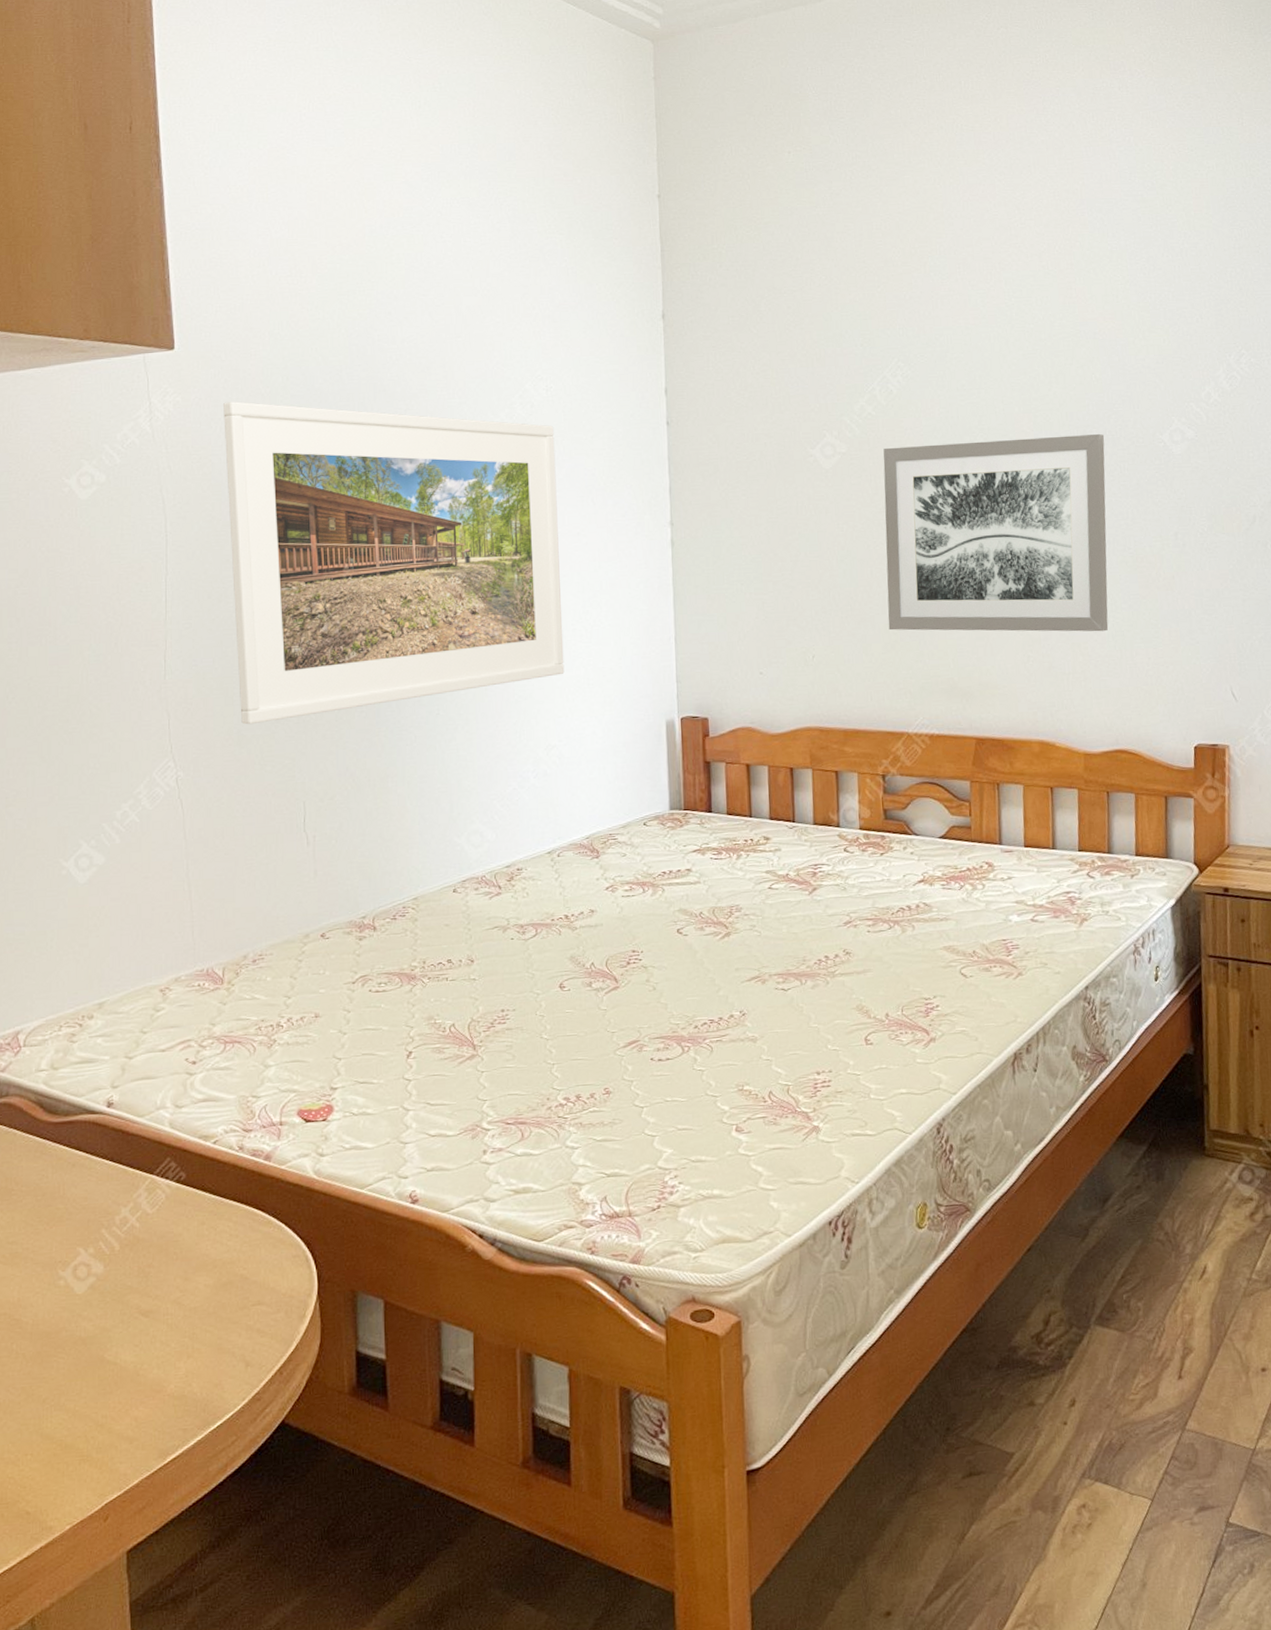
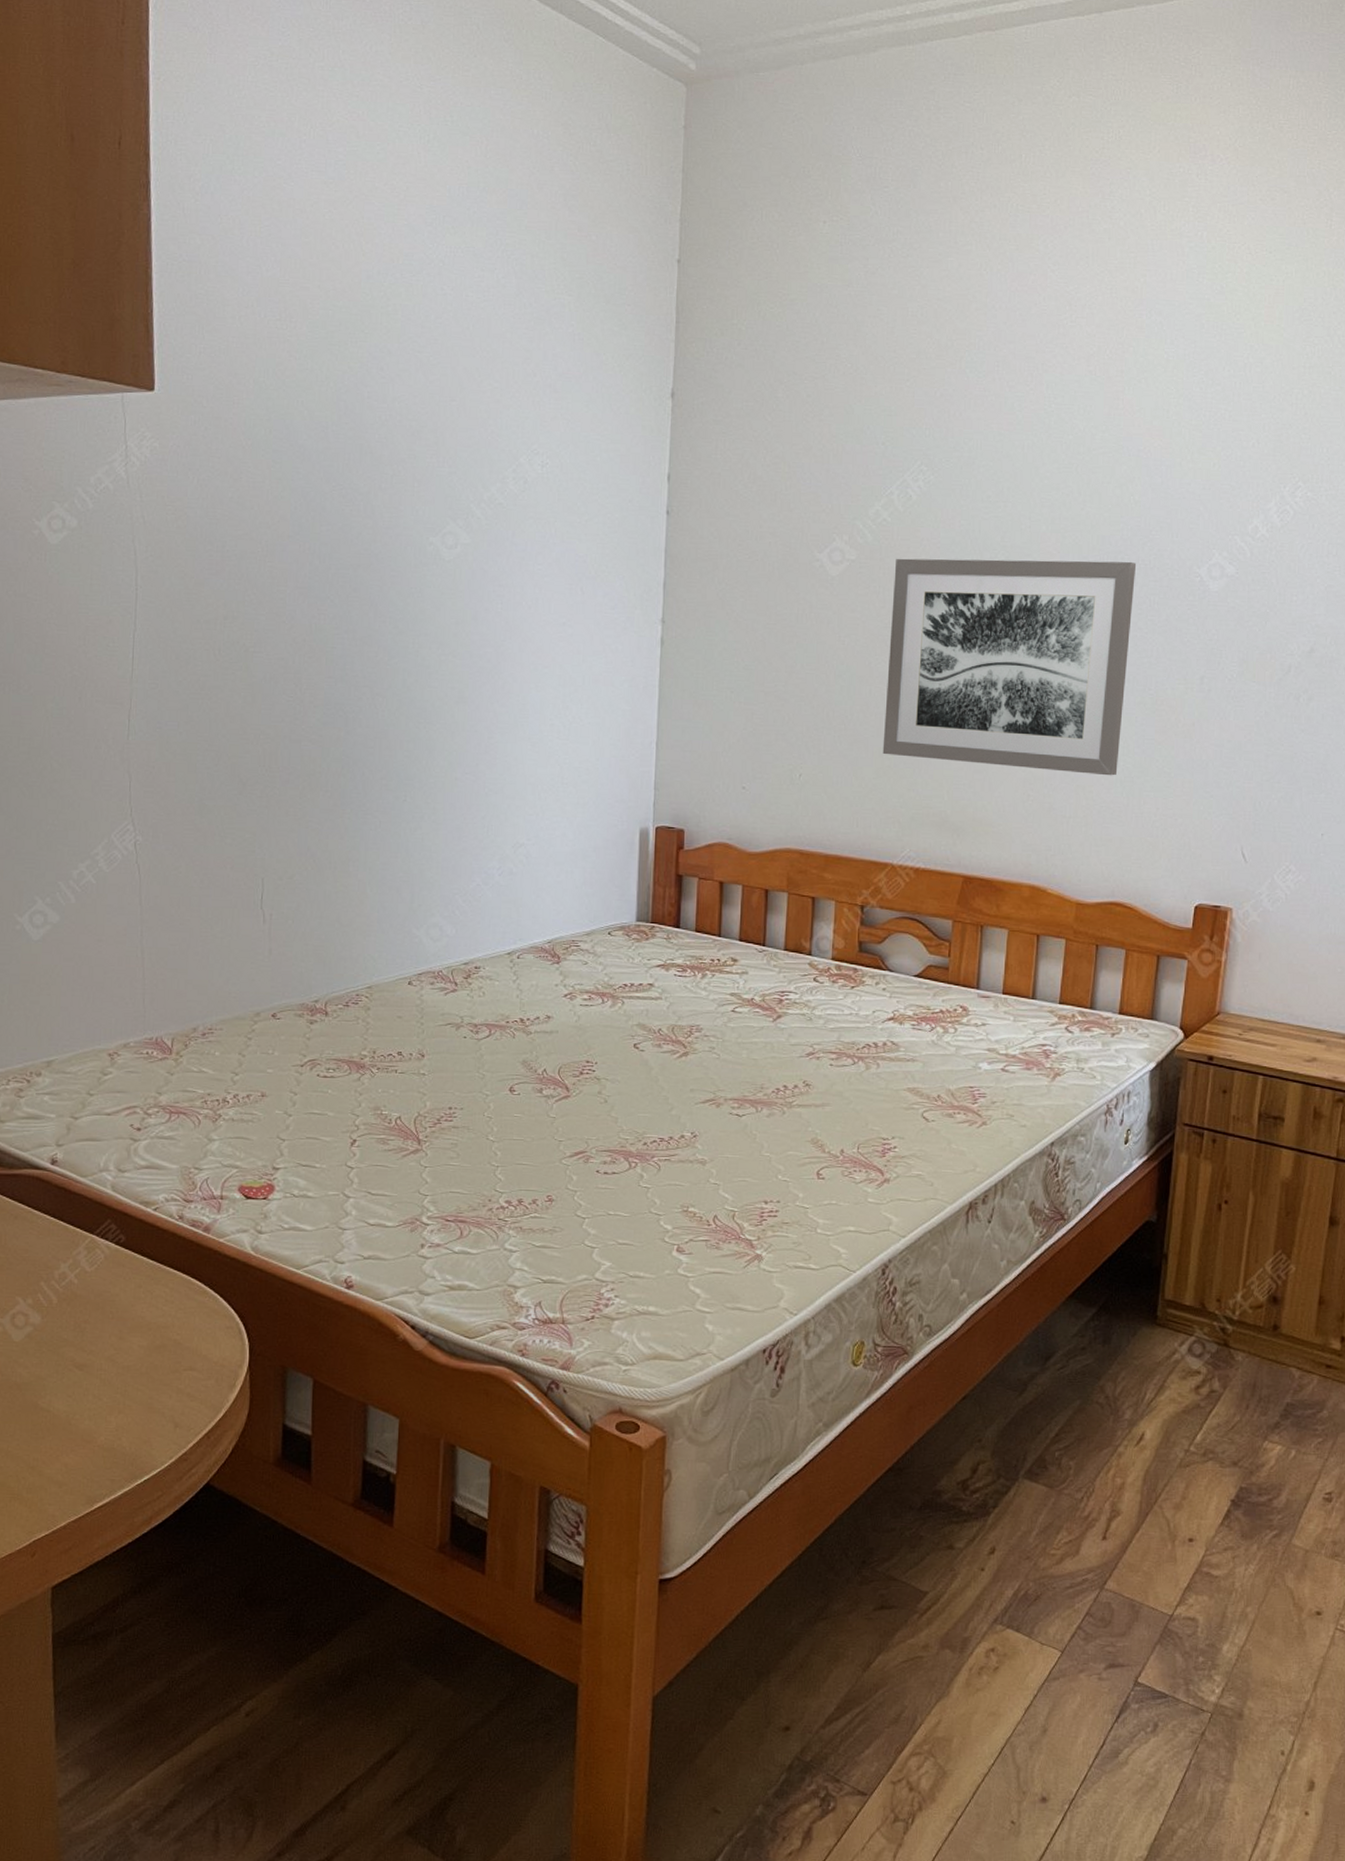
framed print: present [223,401,565,725] -> none [201,452,547,794]

